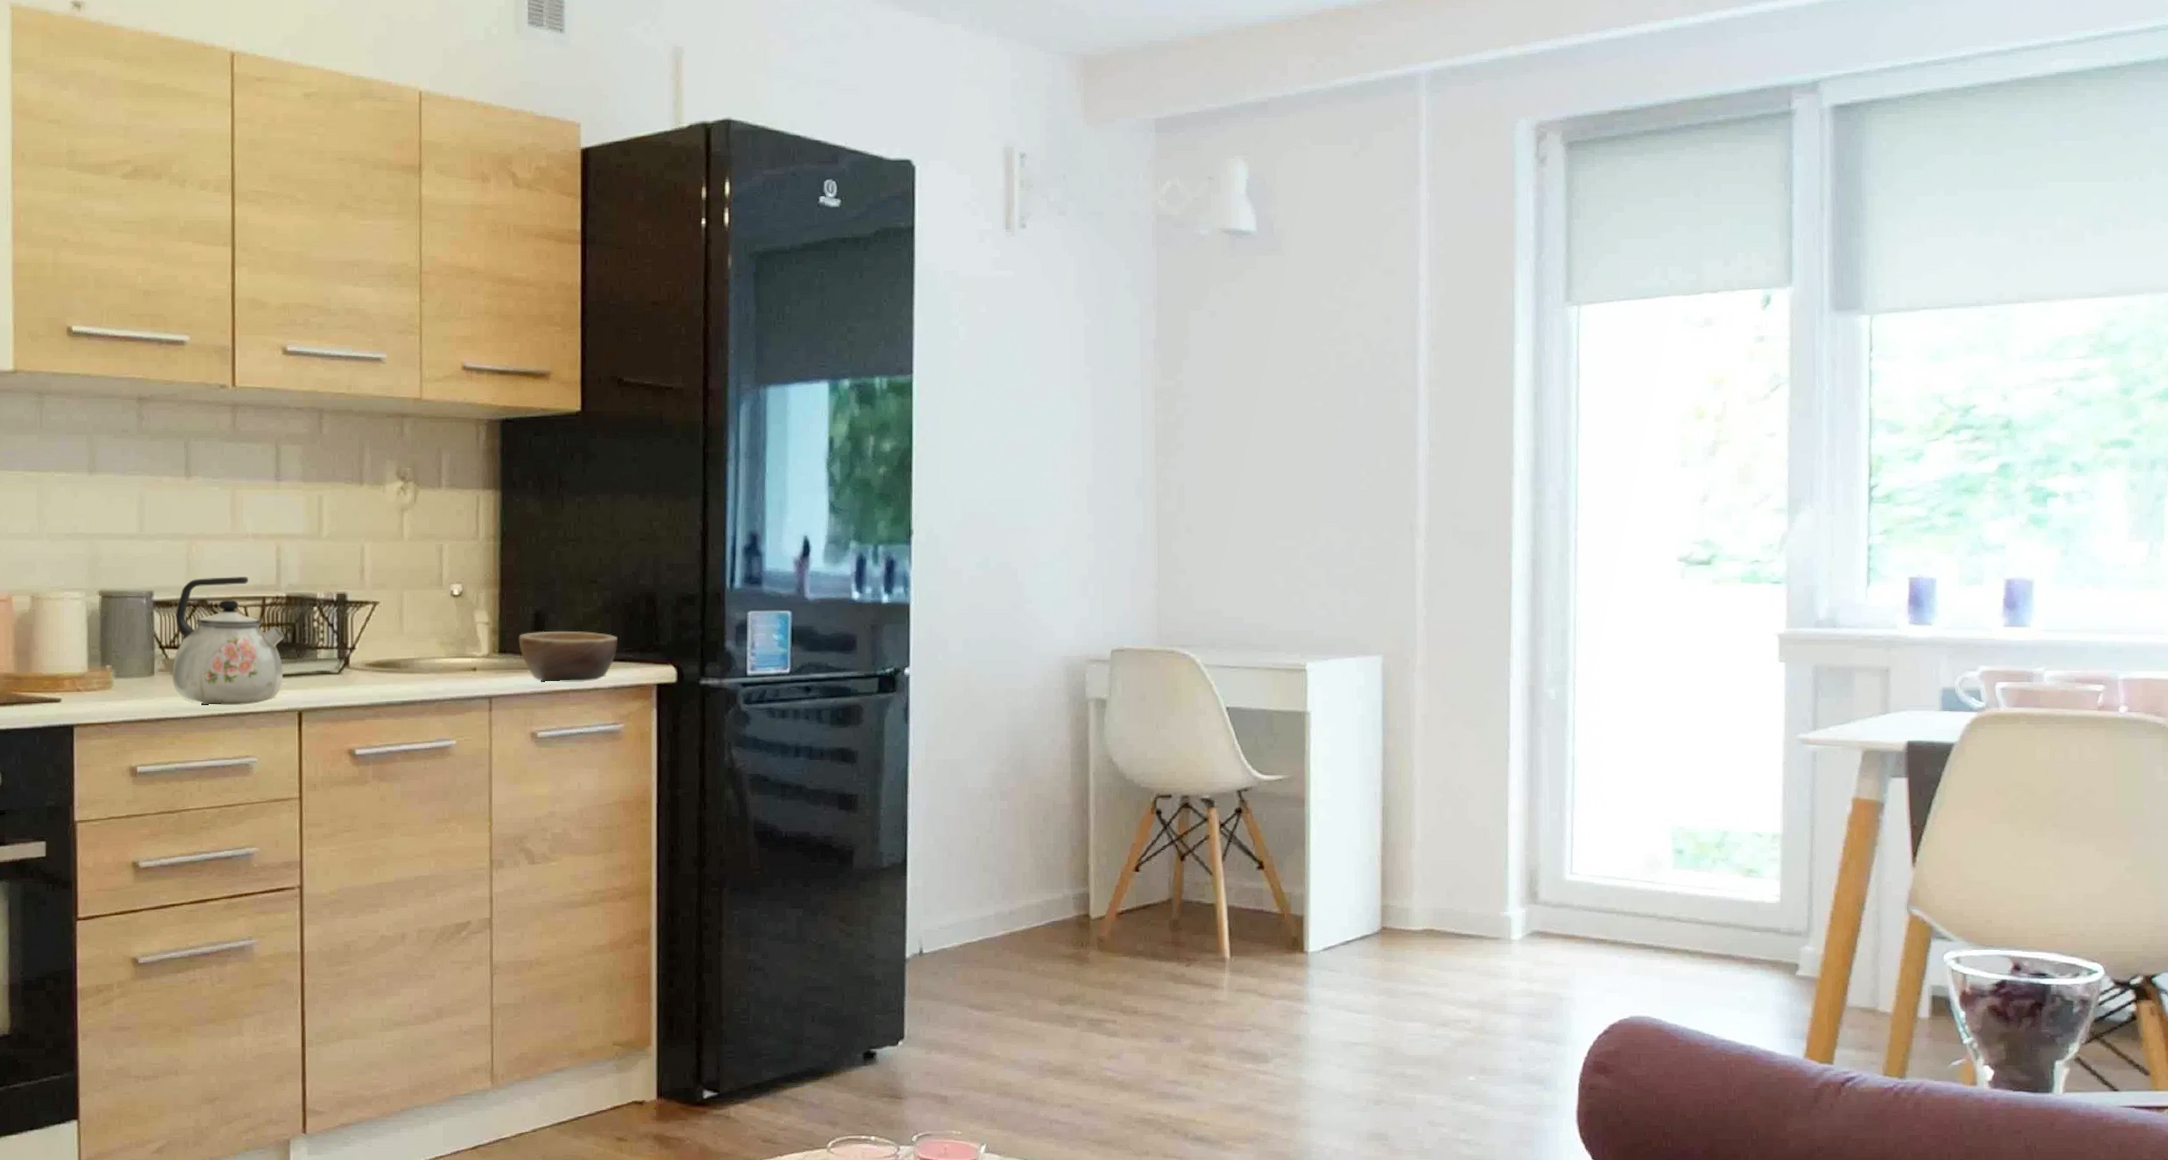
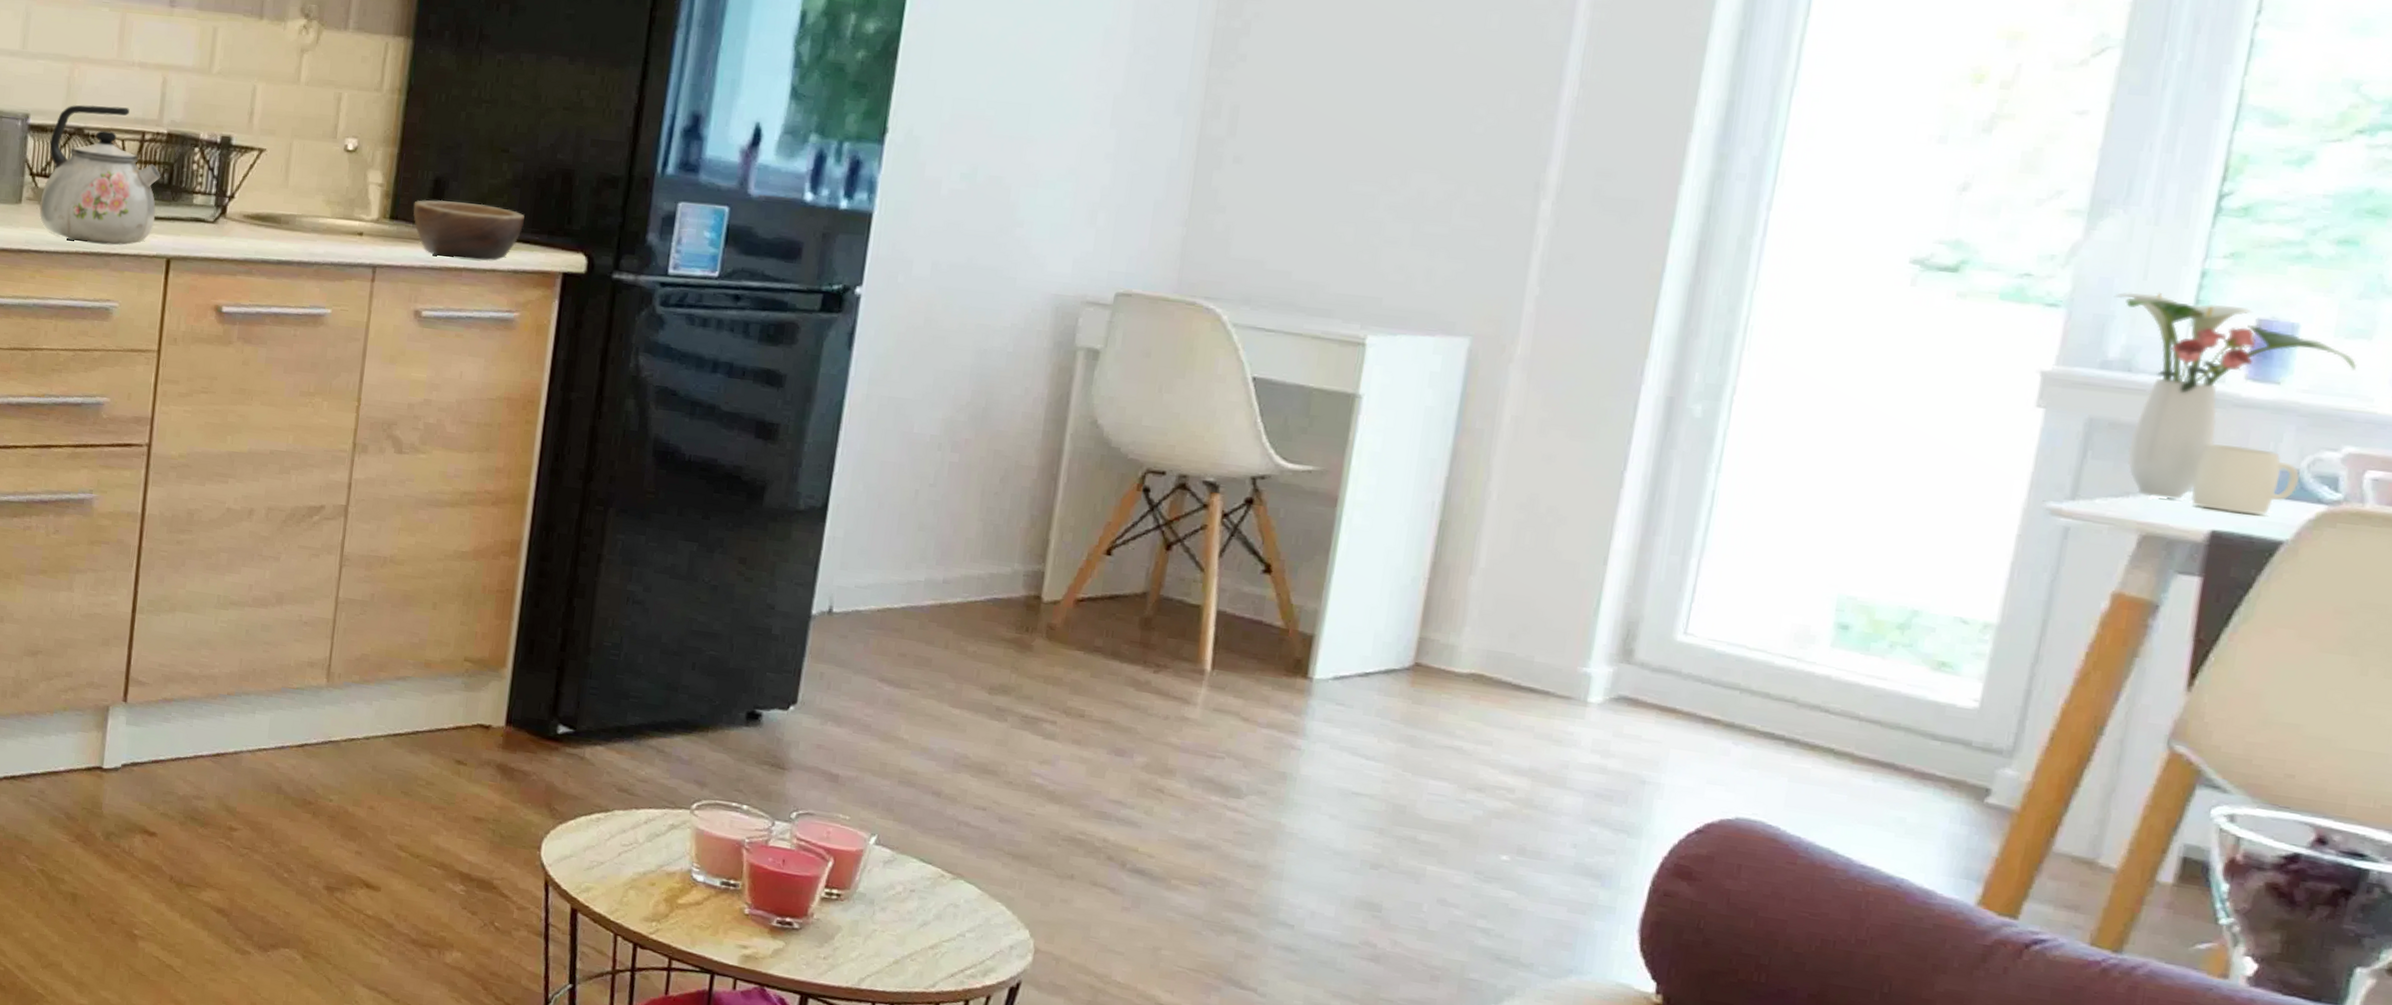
flower arrangement: none [1815,564,1976,721] -> present [2114,292,2356,500]
mug: none [1889,674,1956,726] -> present [2191,443,2300,516]

